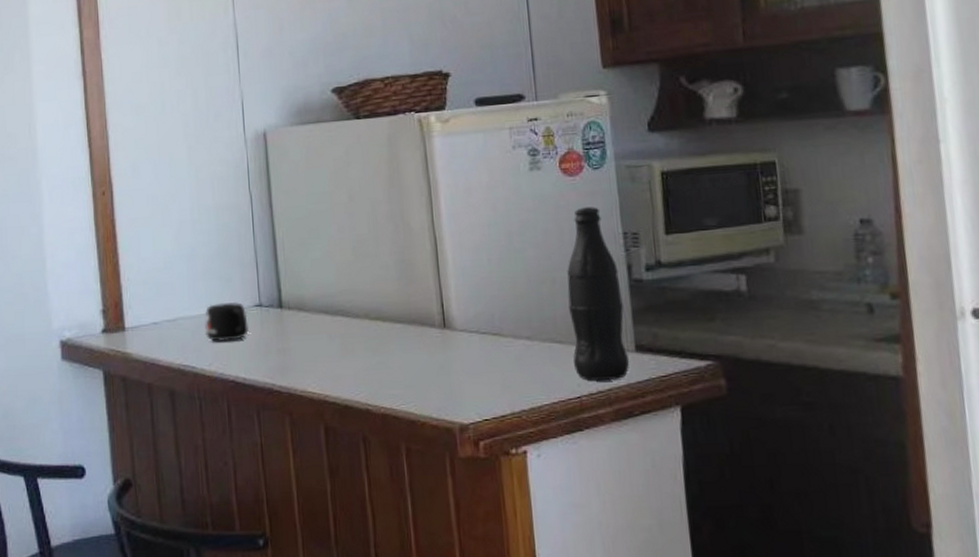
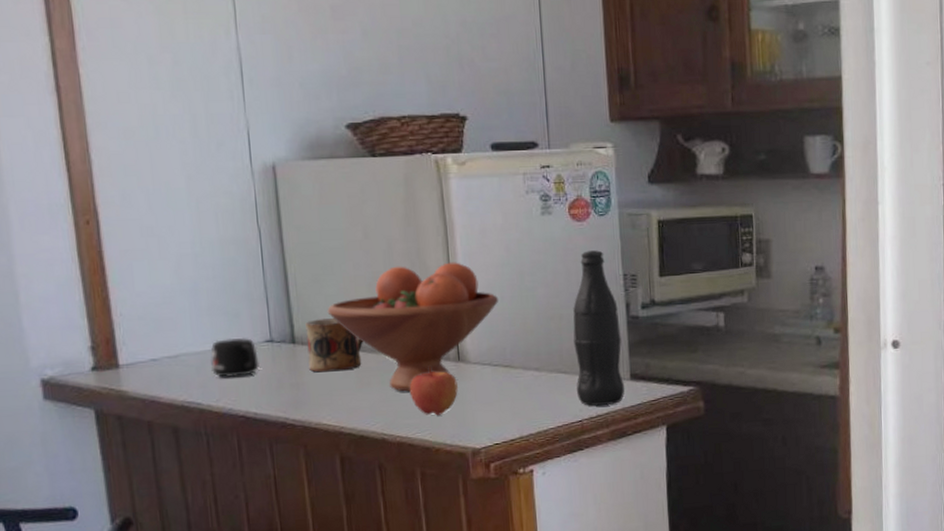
mug: none [292,282,348,338] -> present [305,318,363,373]
fruit bowl: none [313,223,486,360] -> present [327,262,499,392]
apple: none [393,334,444,386] -> present [409,367,458,416]

